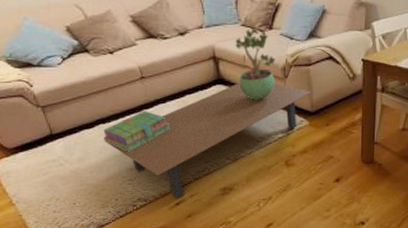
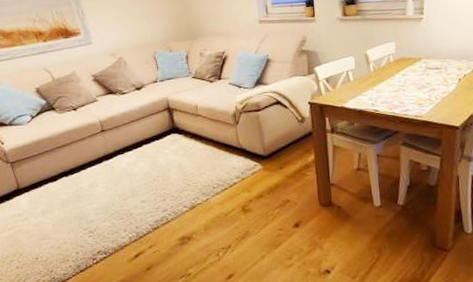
stack of books: present [103,111,171,152] -> none [66,162,129,203]
coffee table: present [108,82,311,199] -> none [70,129,262,250]
potted plant: present [235,28,276,100] -> none [187,79,227,147]

